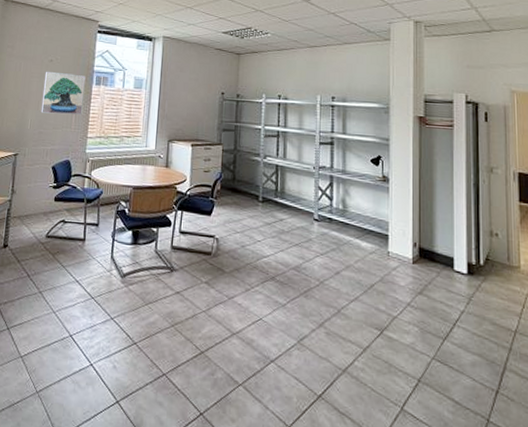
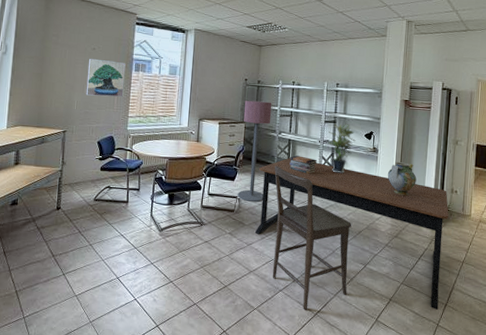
floor lamp: none [215,117,255,244] -> present [237,100,272,203]
dining table: none [238,188,490,398] -> present [255,158,449,310]
chair: none [260,197,361,390] -> present [272,165,352,310]
book stack: none [278,185,313,209] -> present [289,155,318,174]
potted plant: none [325,145,360,208] -> present [328,123,356,173]
ceramic jug: none [403,194,442,240] -> present [387,162,417,197]

